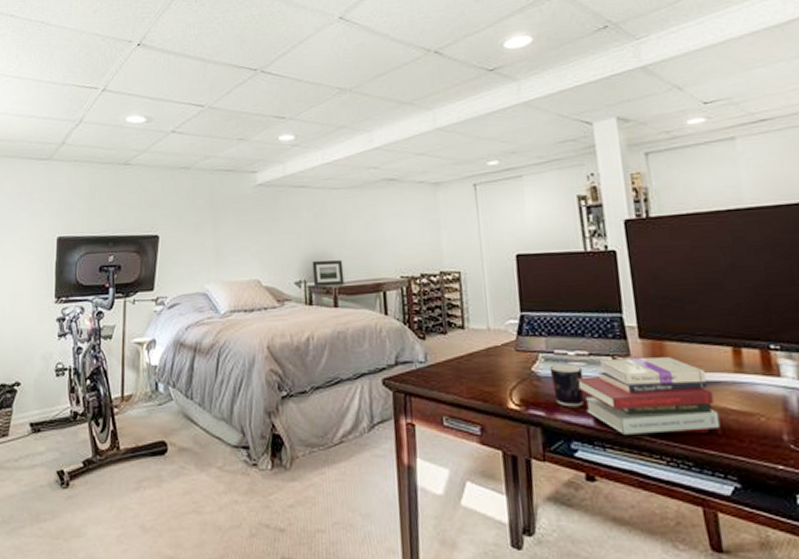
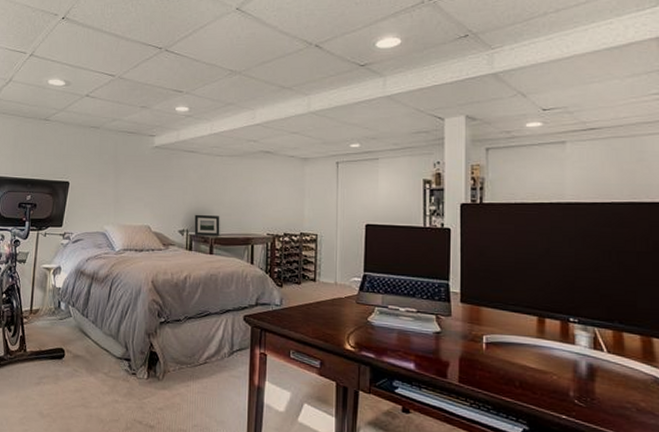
mug: present [549,364,584,407] -> none [382,317,410,353]
books: present [577,357,721,435] -> none [405,317,519,384]

